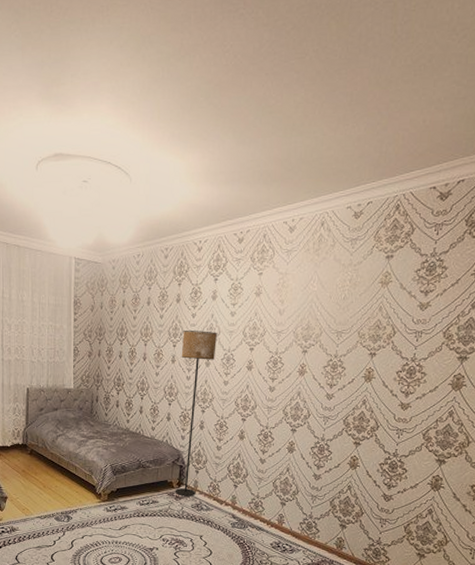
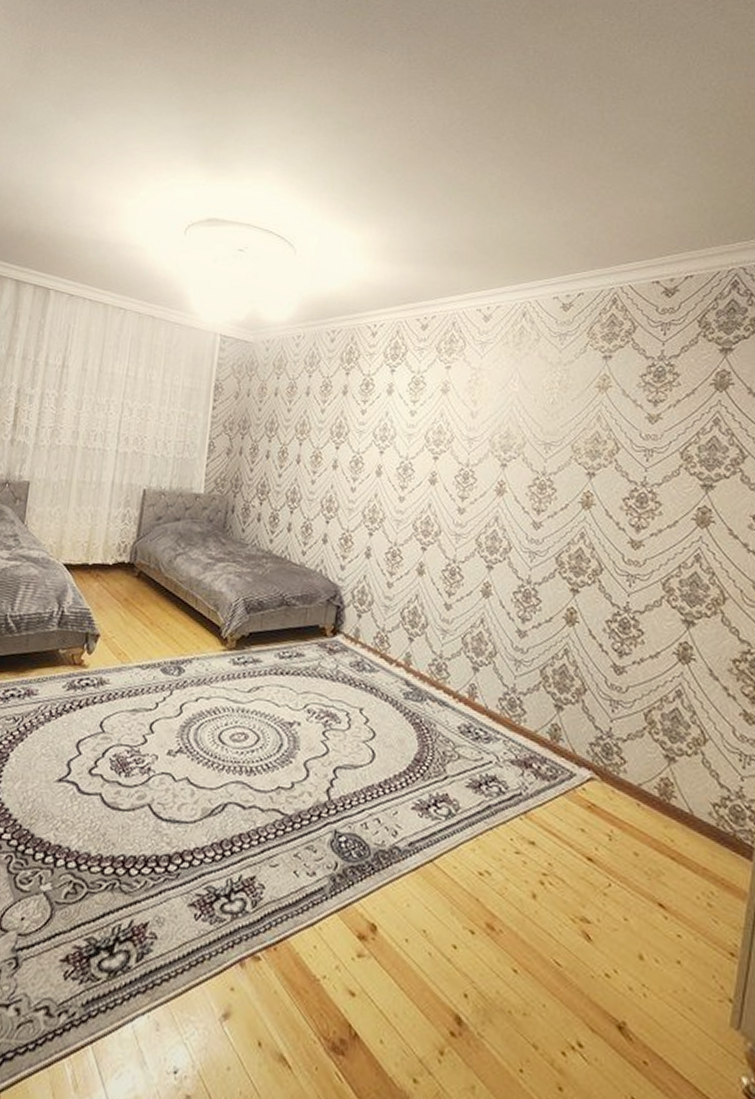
floor lamp: present [175,331,218,497] -> none [328,430,393,651]

